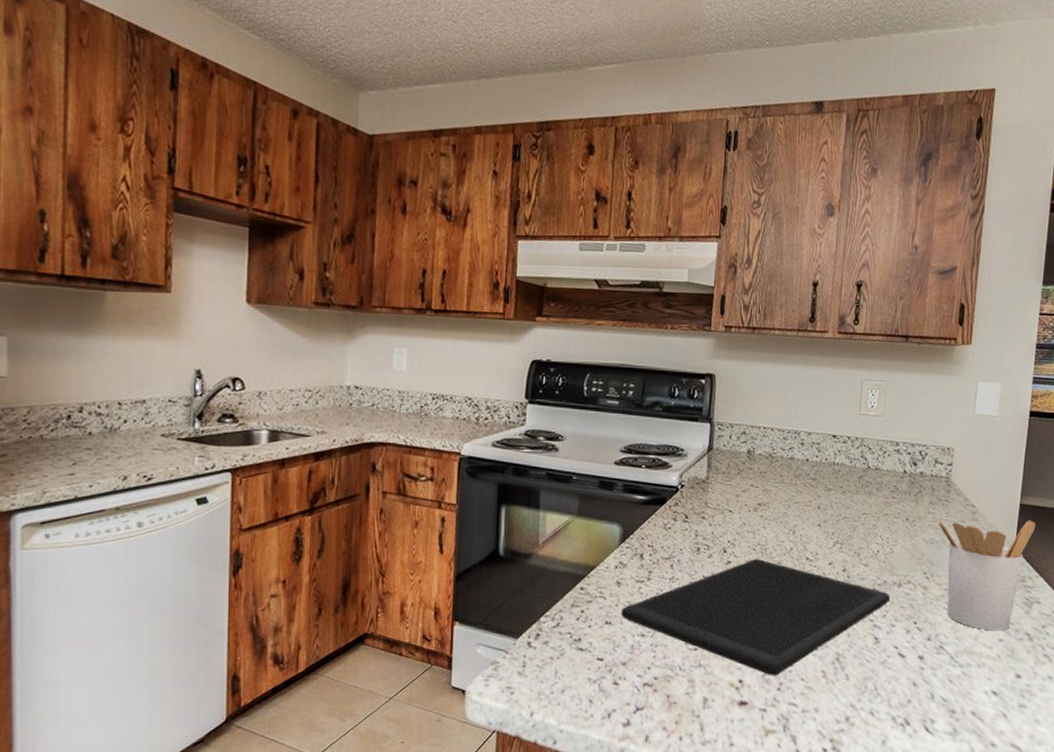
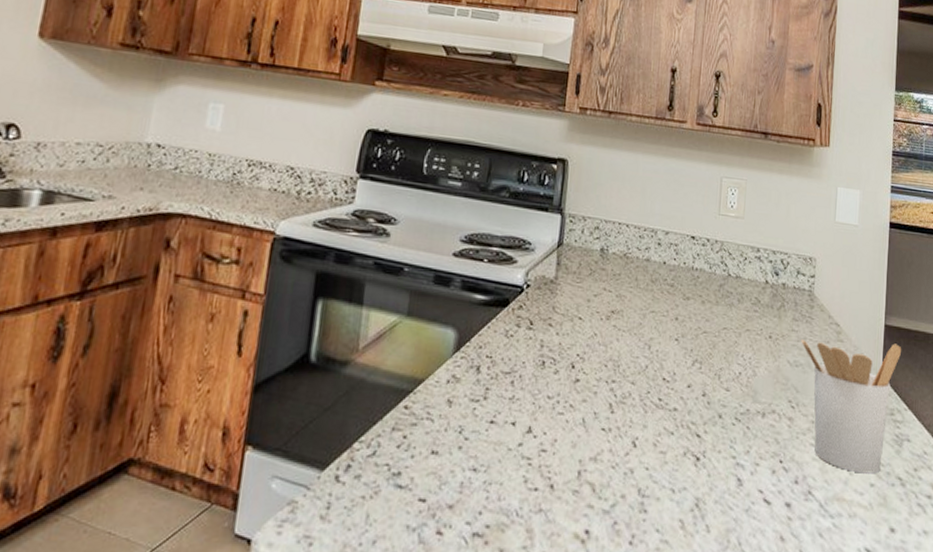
cutting board: present [621,558,891,676] -> none [450,376,754,526]

